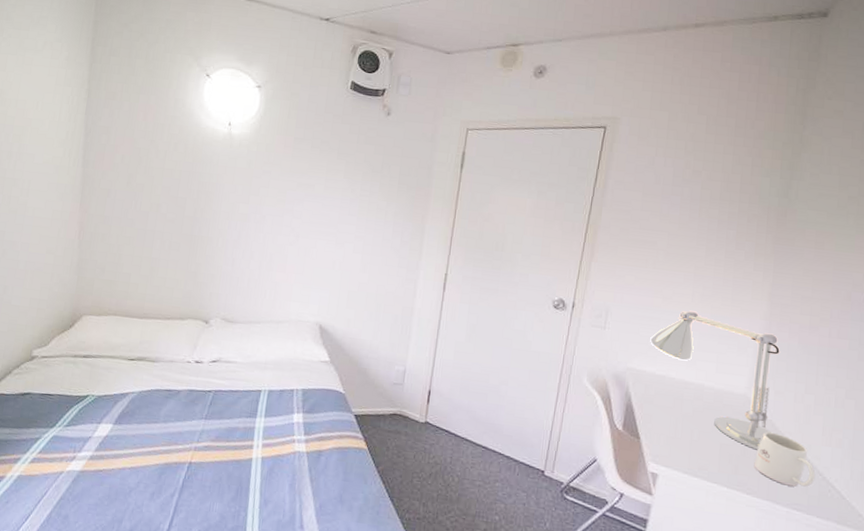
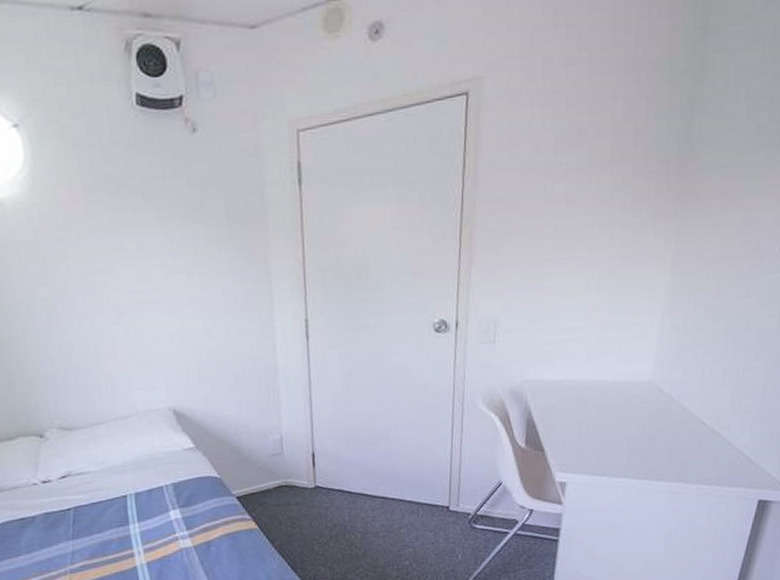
desk lamp: present [650,311,780,450] -> none [546,302,685,435]
mug: present [754,431,816,487] -> none [663,413,725,463]

